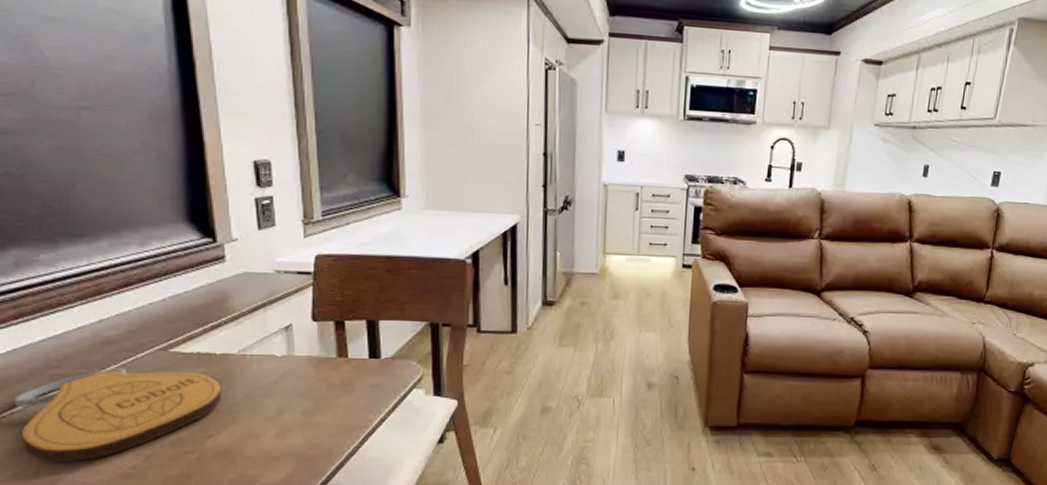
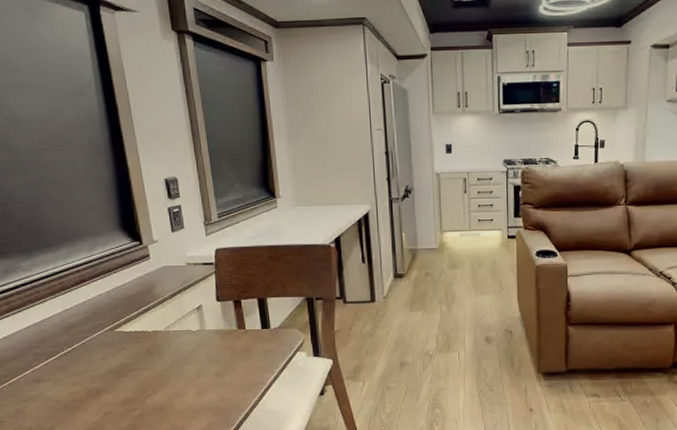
cutting board: present [13,368,222,463] -> none [10,346,155,421]

